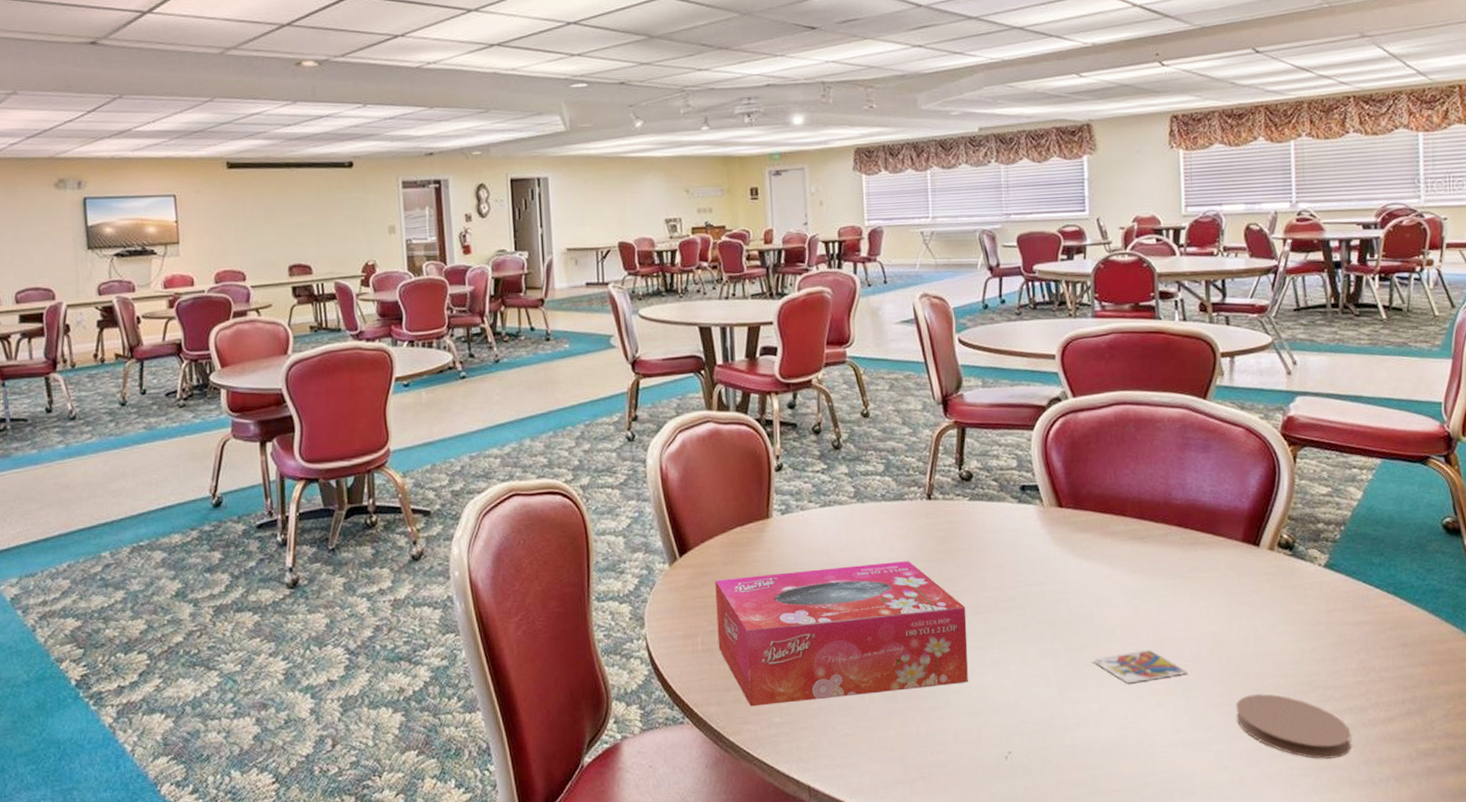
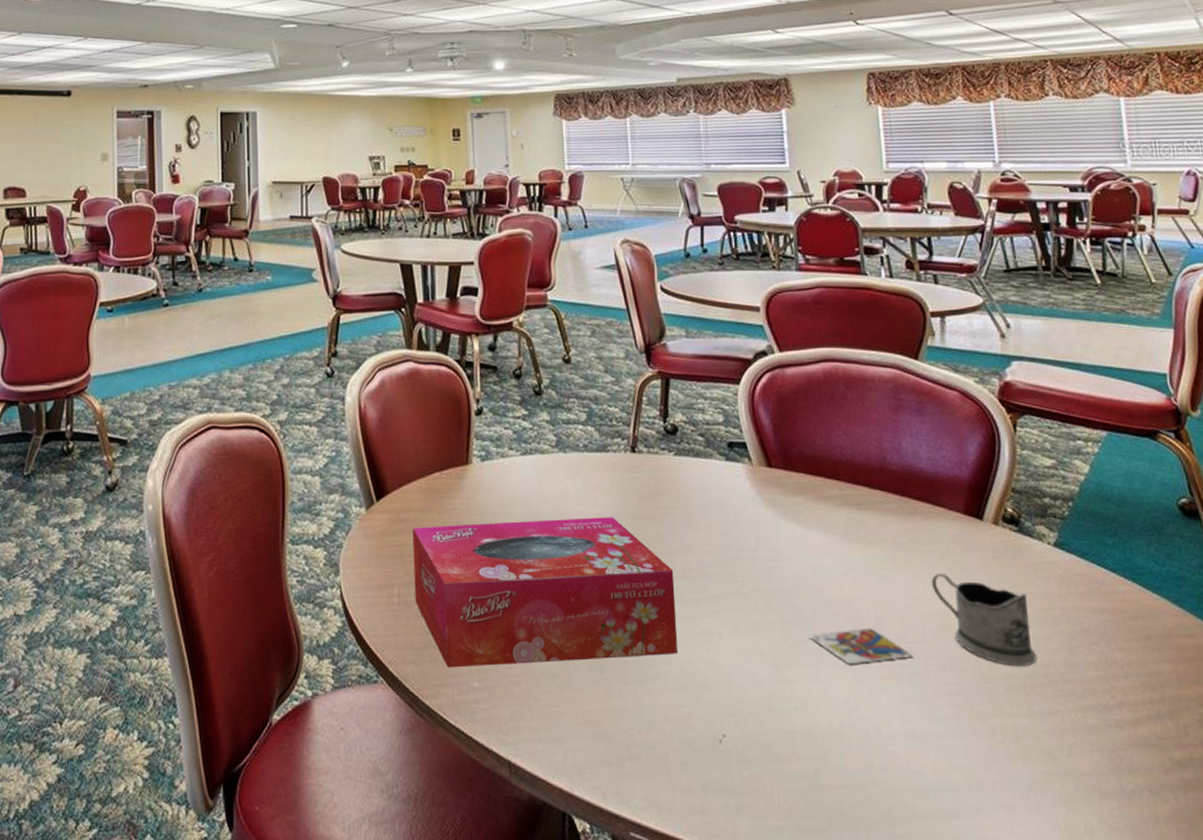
tea glass holder: none [1208,596,1301,677] -> present [931,572,1036,667]
coaster: present [1235,693,1351,760] -> none [967,683,1098,764]

